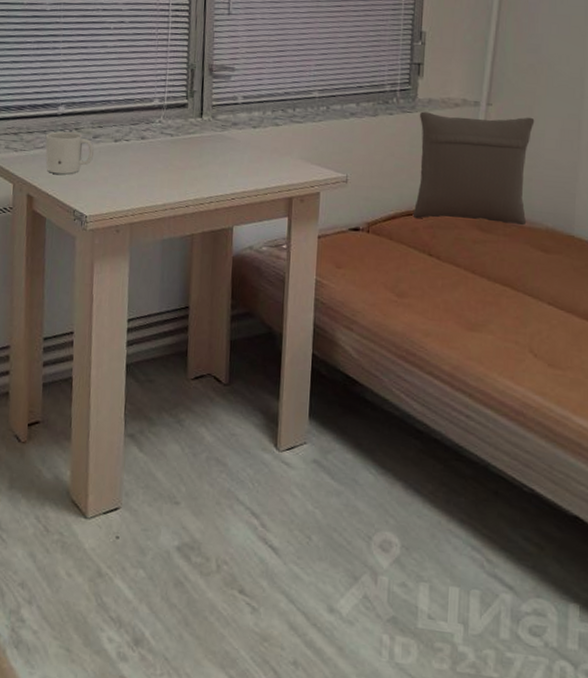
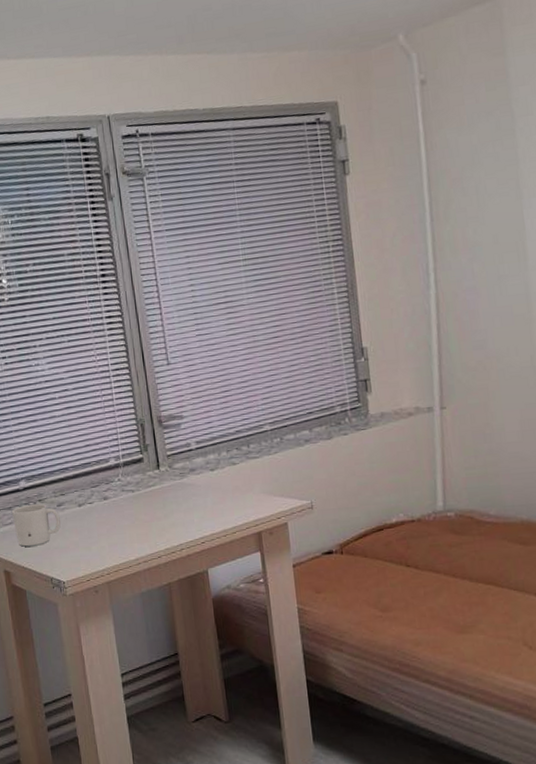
pillow: present [412,111,535,226] -> none [373,413,500,533]

